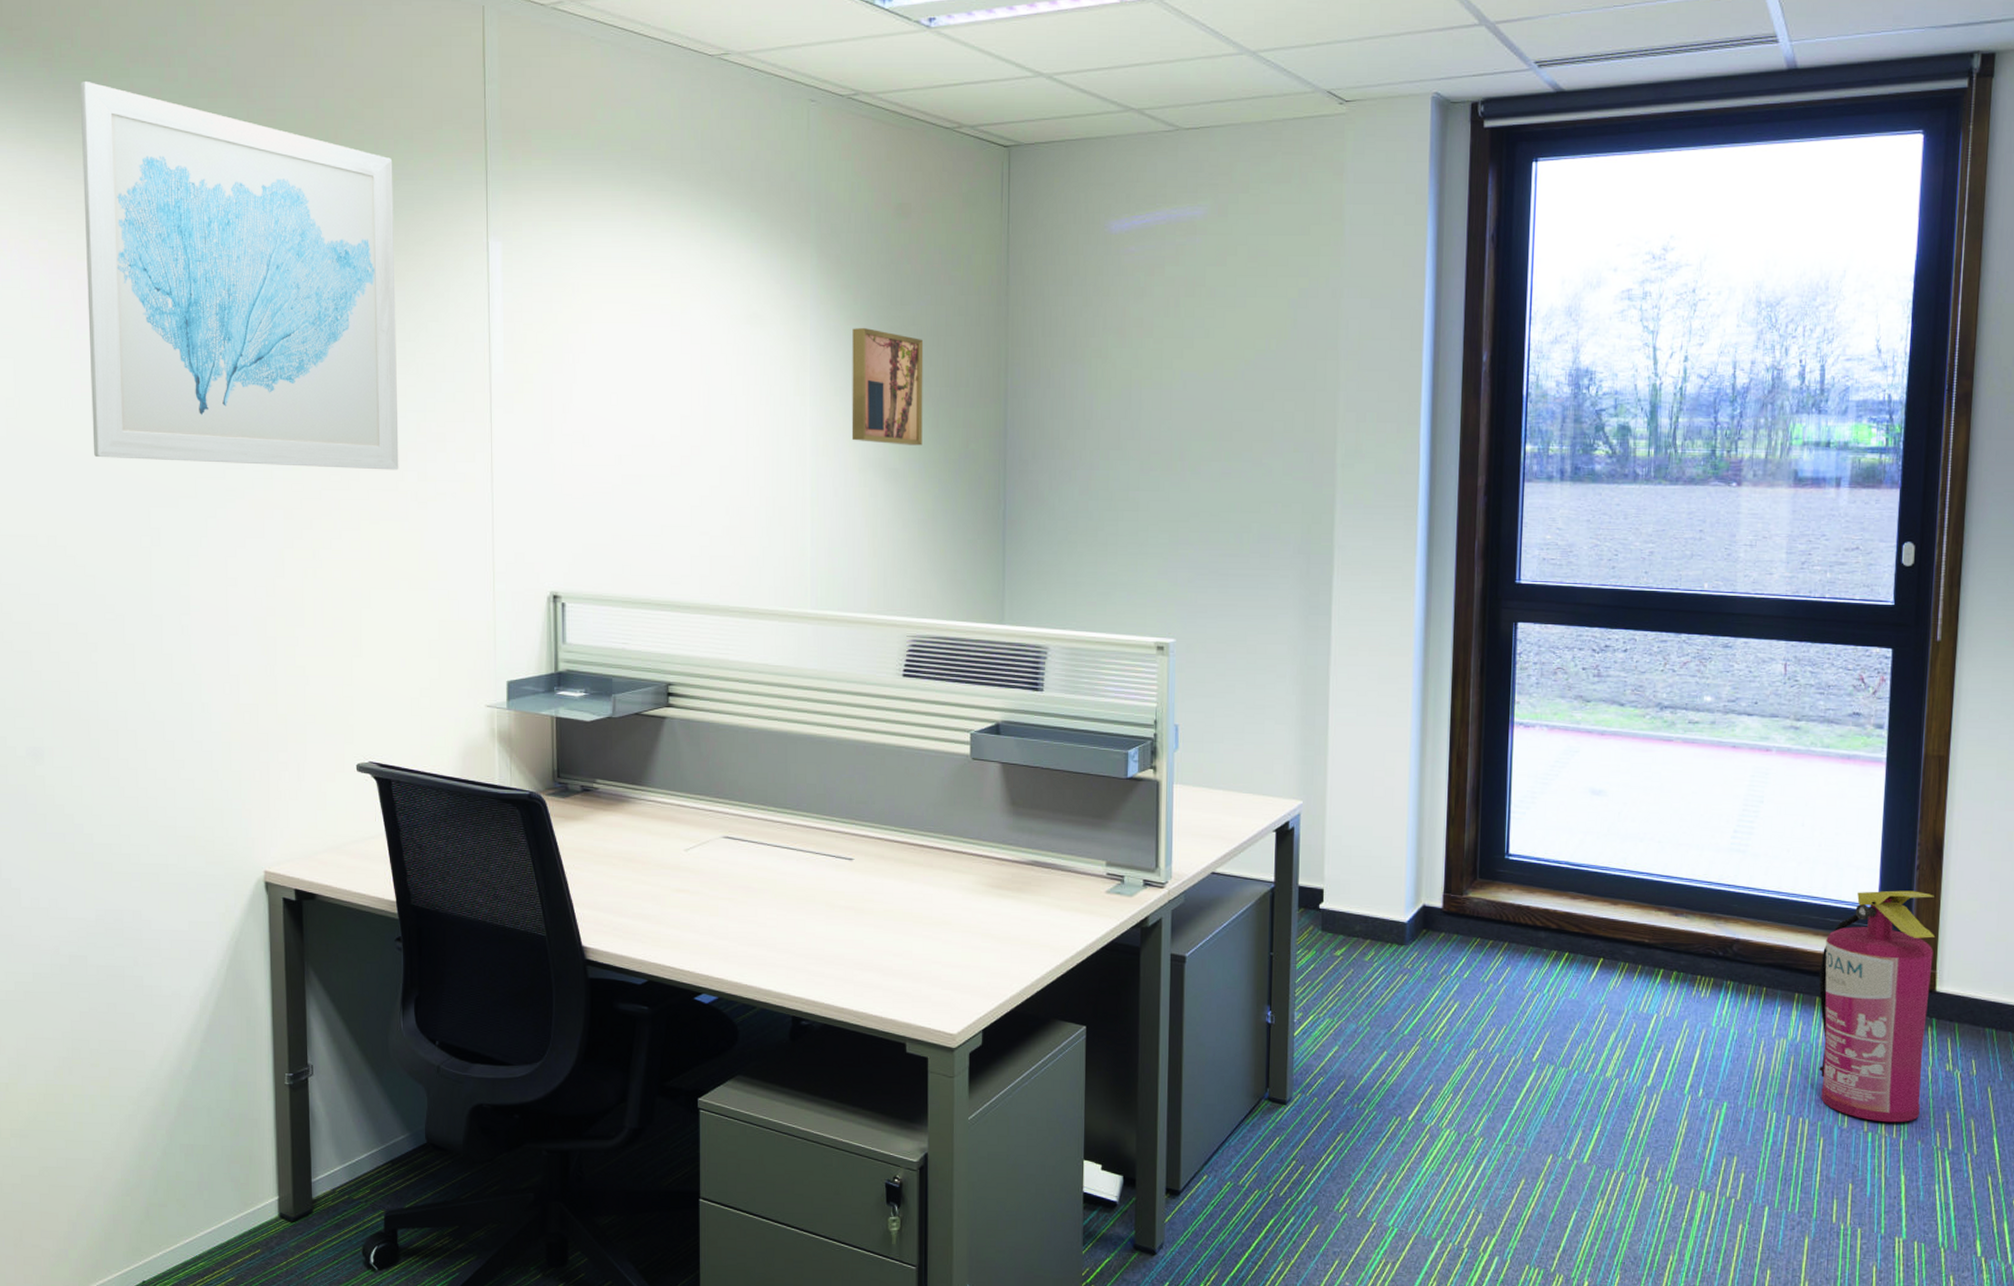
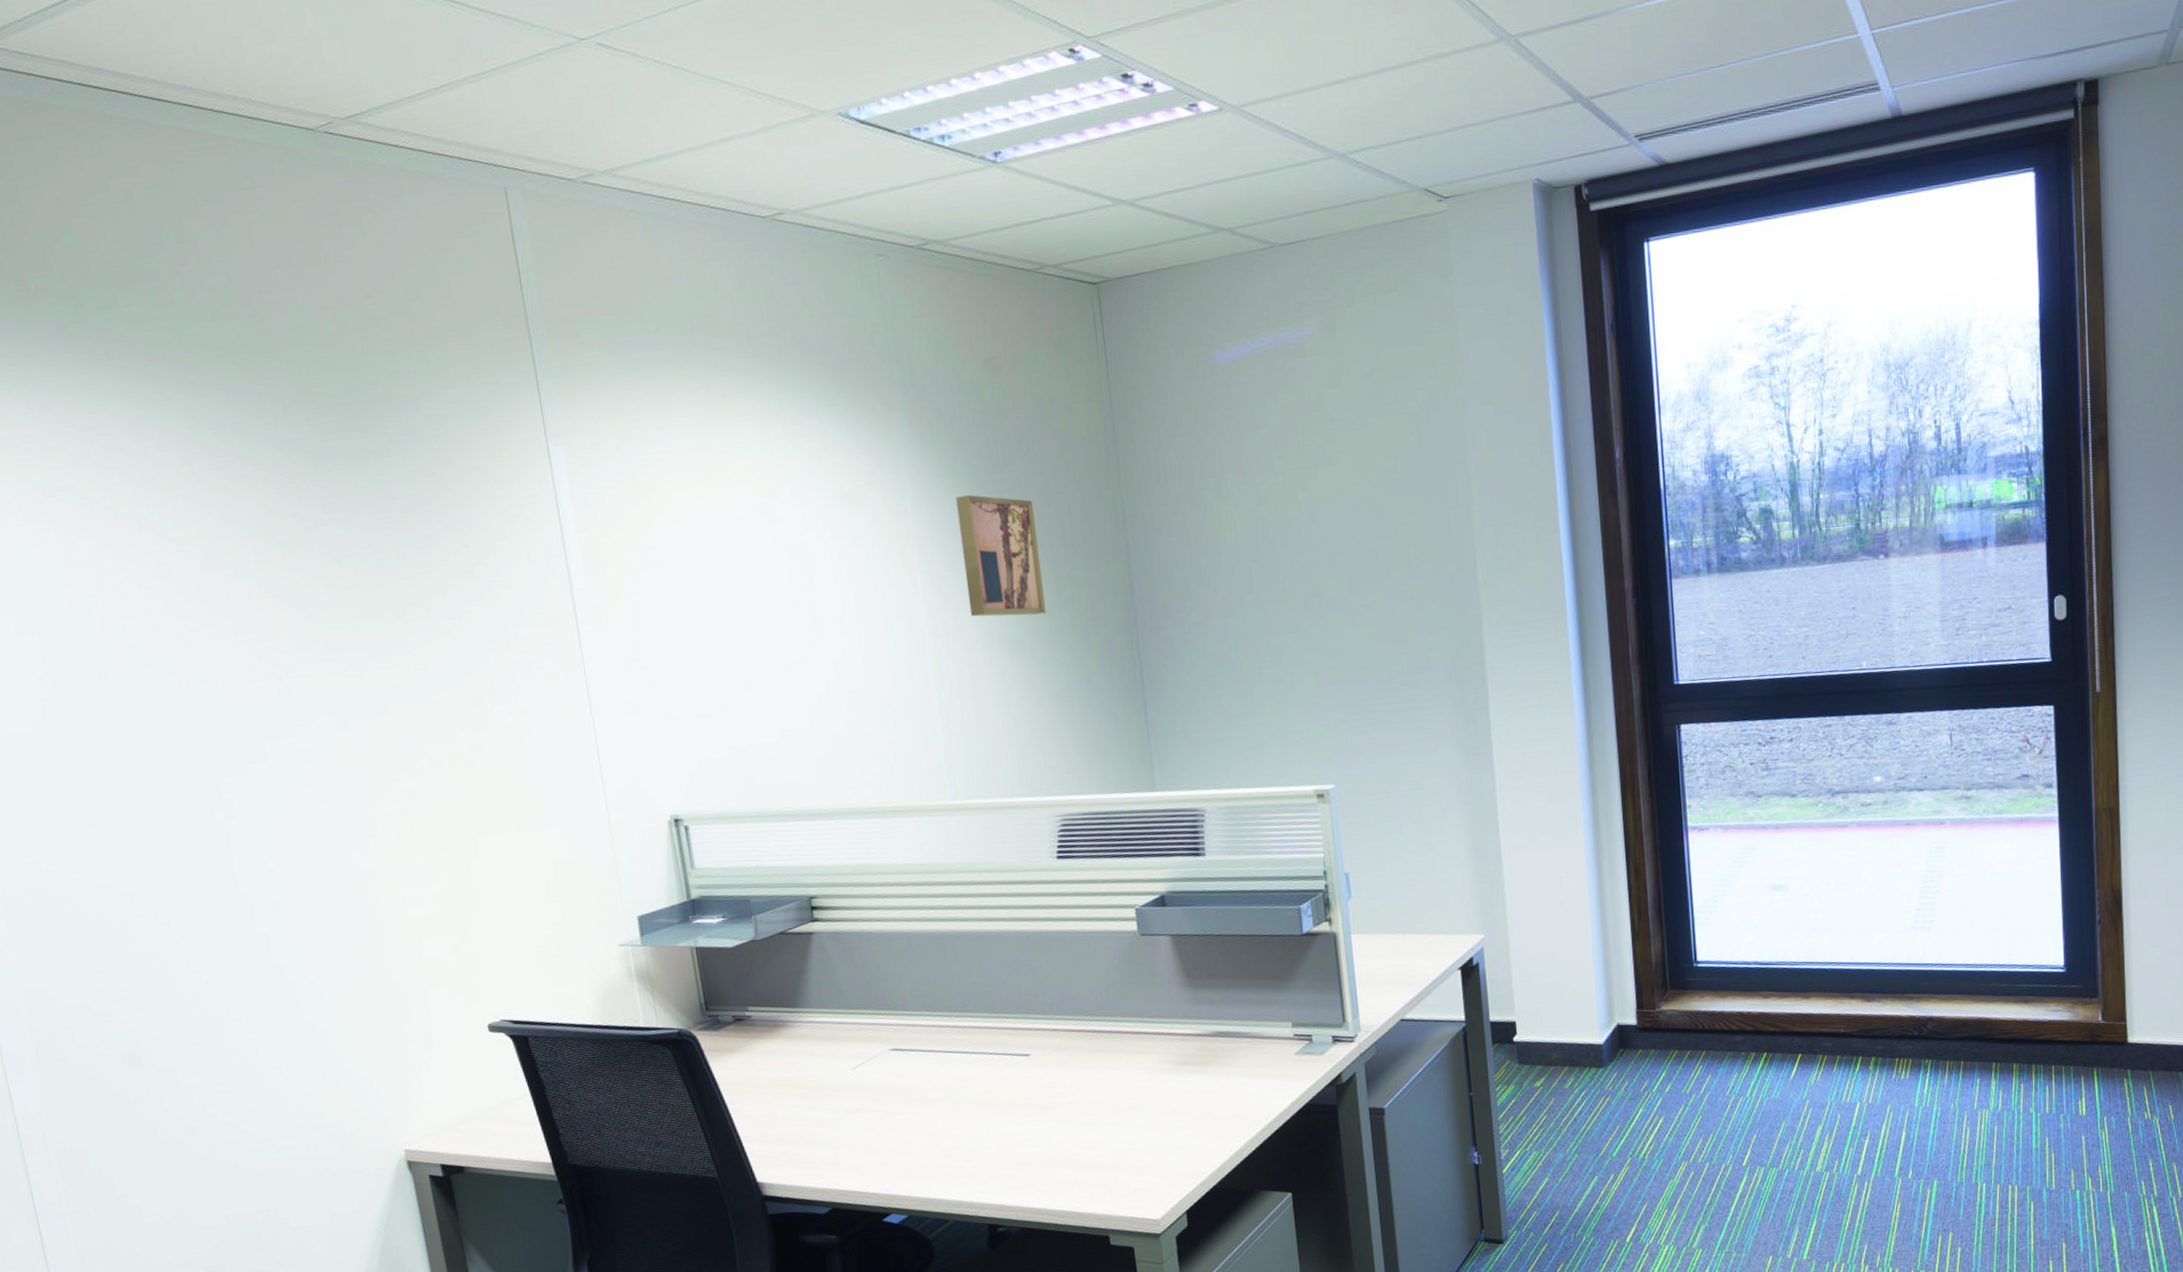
wall art: present [79,80,399,470] -> none [64,316,487,731]
fire extinguisher: present [1819,890,1936,1123] -> none [2013,945,2123,1179]

